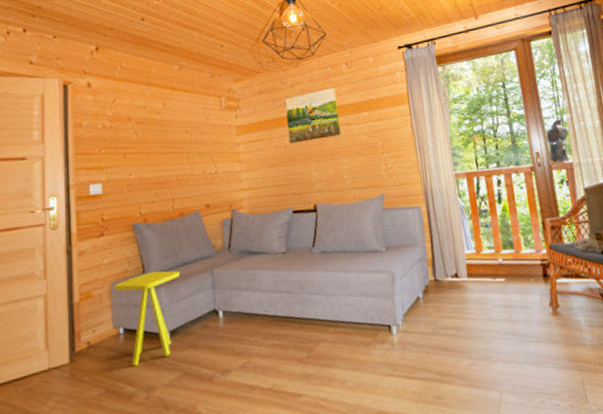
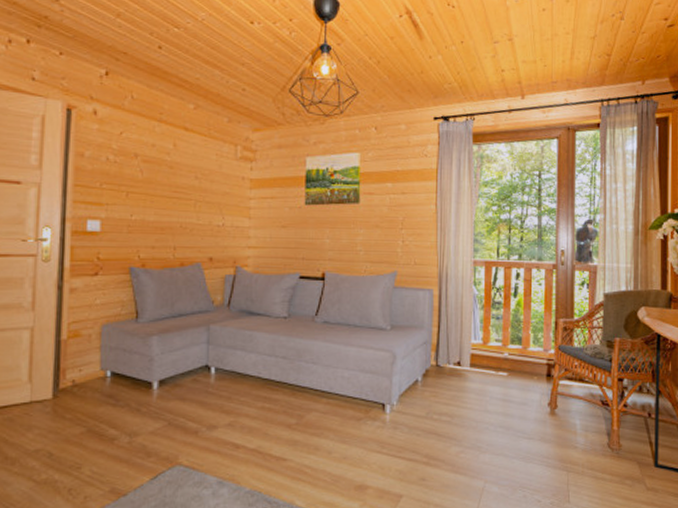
side table: present [114,270,181,367] -> none [104,319,175,411]

